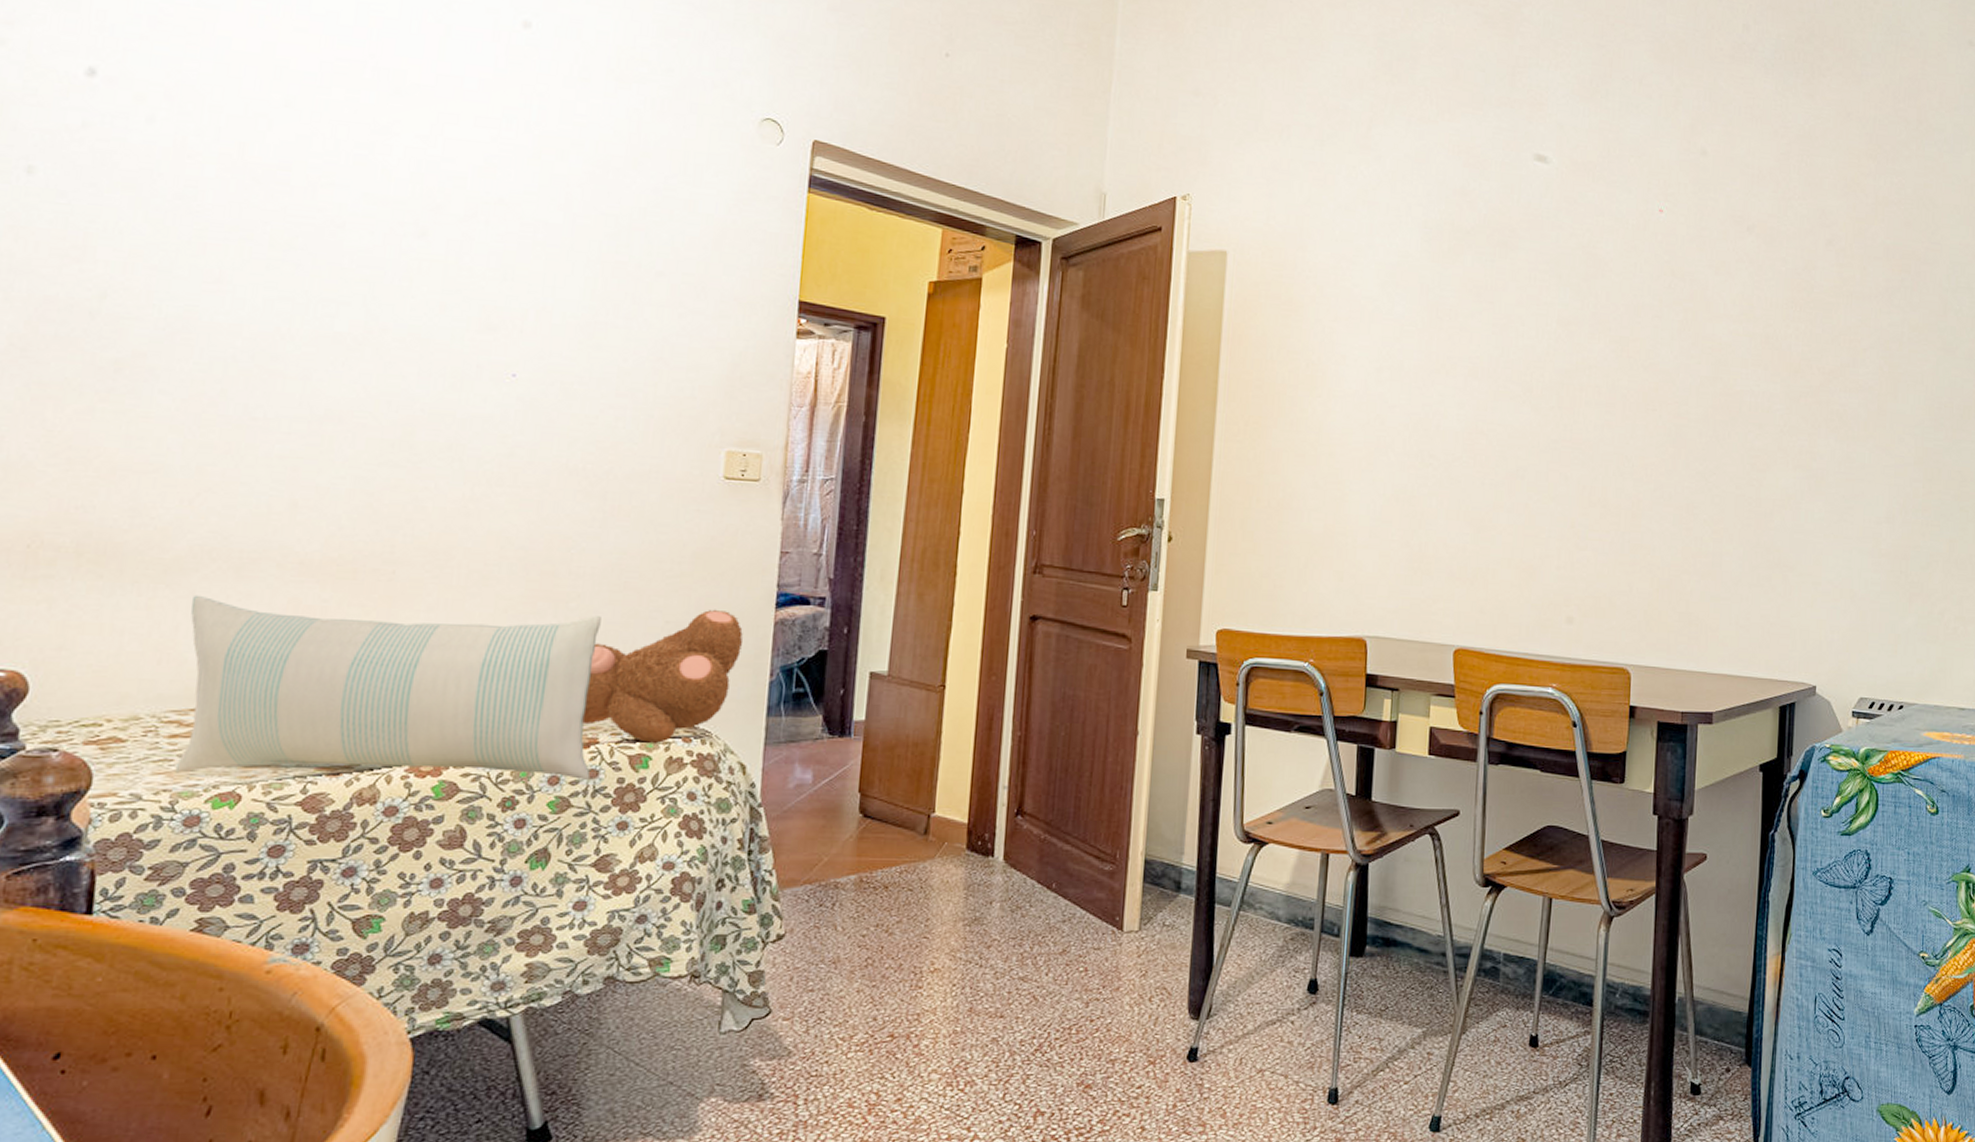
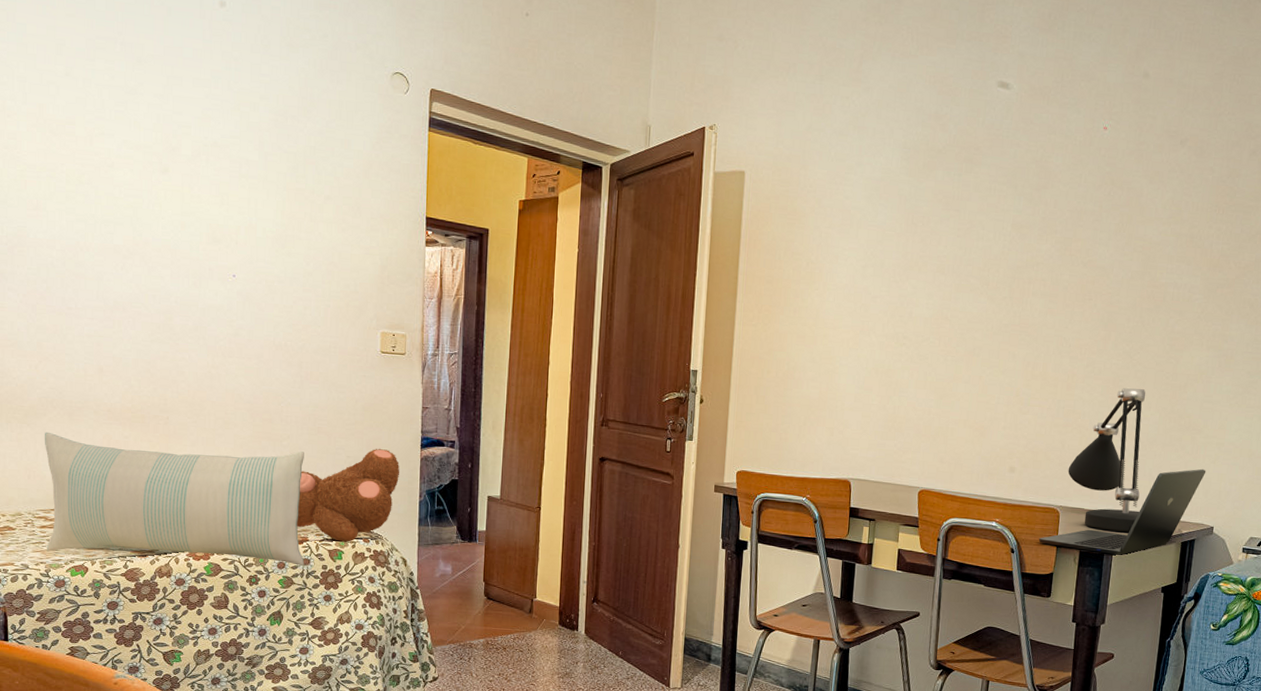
laptop: none [1606,614,1803,727] -> present [1038,468,1206,556]
desk lamp: none [1638,516,1727,697] -> present [1068,388,1146,533]

